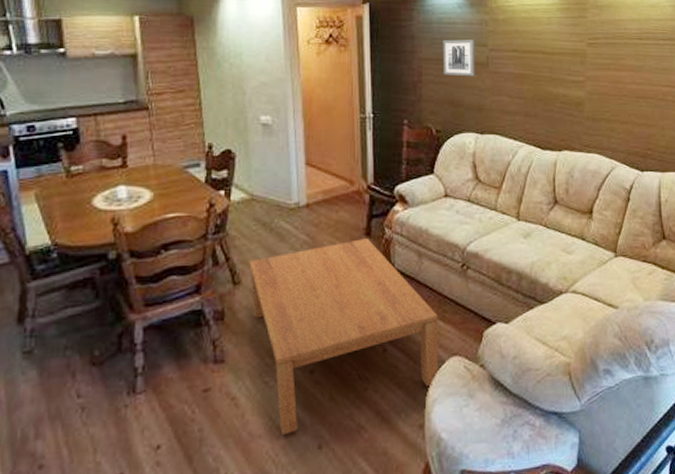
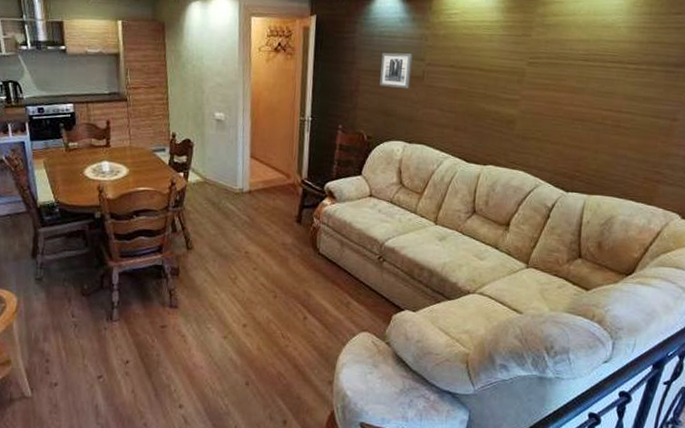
coffee table: present [249,239,439,436] -> none [200,224,353,370]

